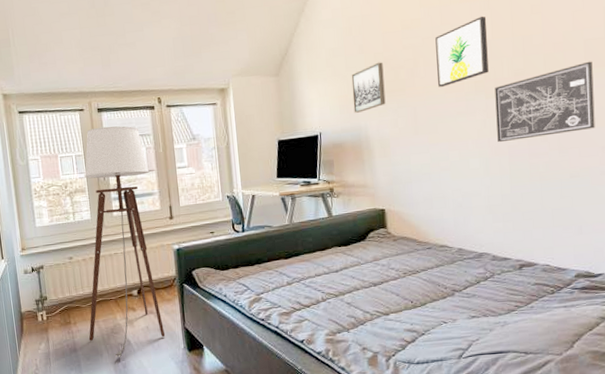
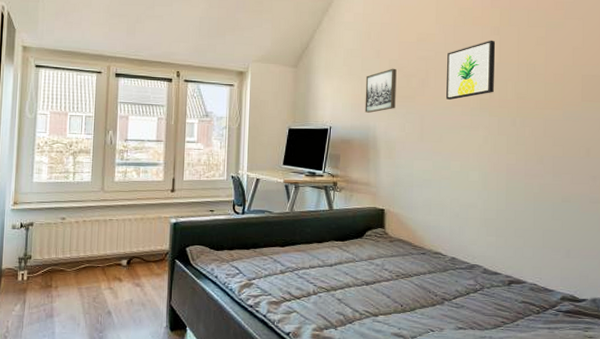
floor lamp: present [85,125,166,357] -> none [68,91,158,329]
wall art: present [495,61,595,143] -> none [497,95,588,160]

